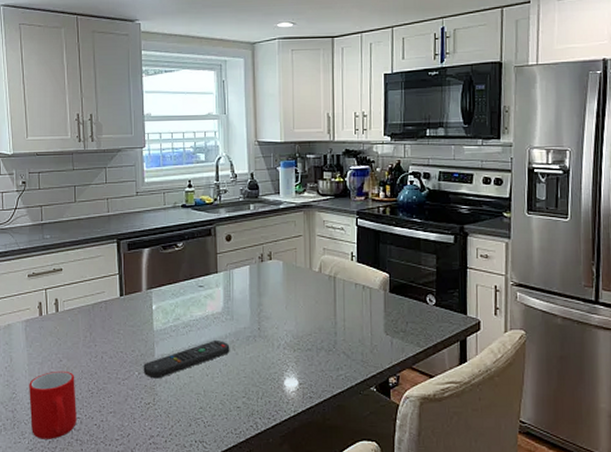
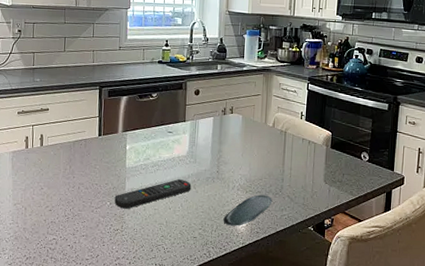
cup: present [29,370,76,439] -> none [11,197,54,256]
oval tray: none [270,353,326,391] -> present [223,194,273,226]

